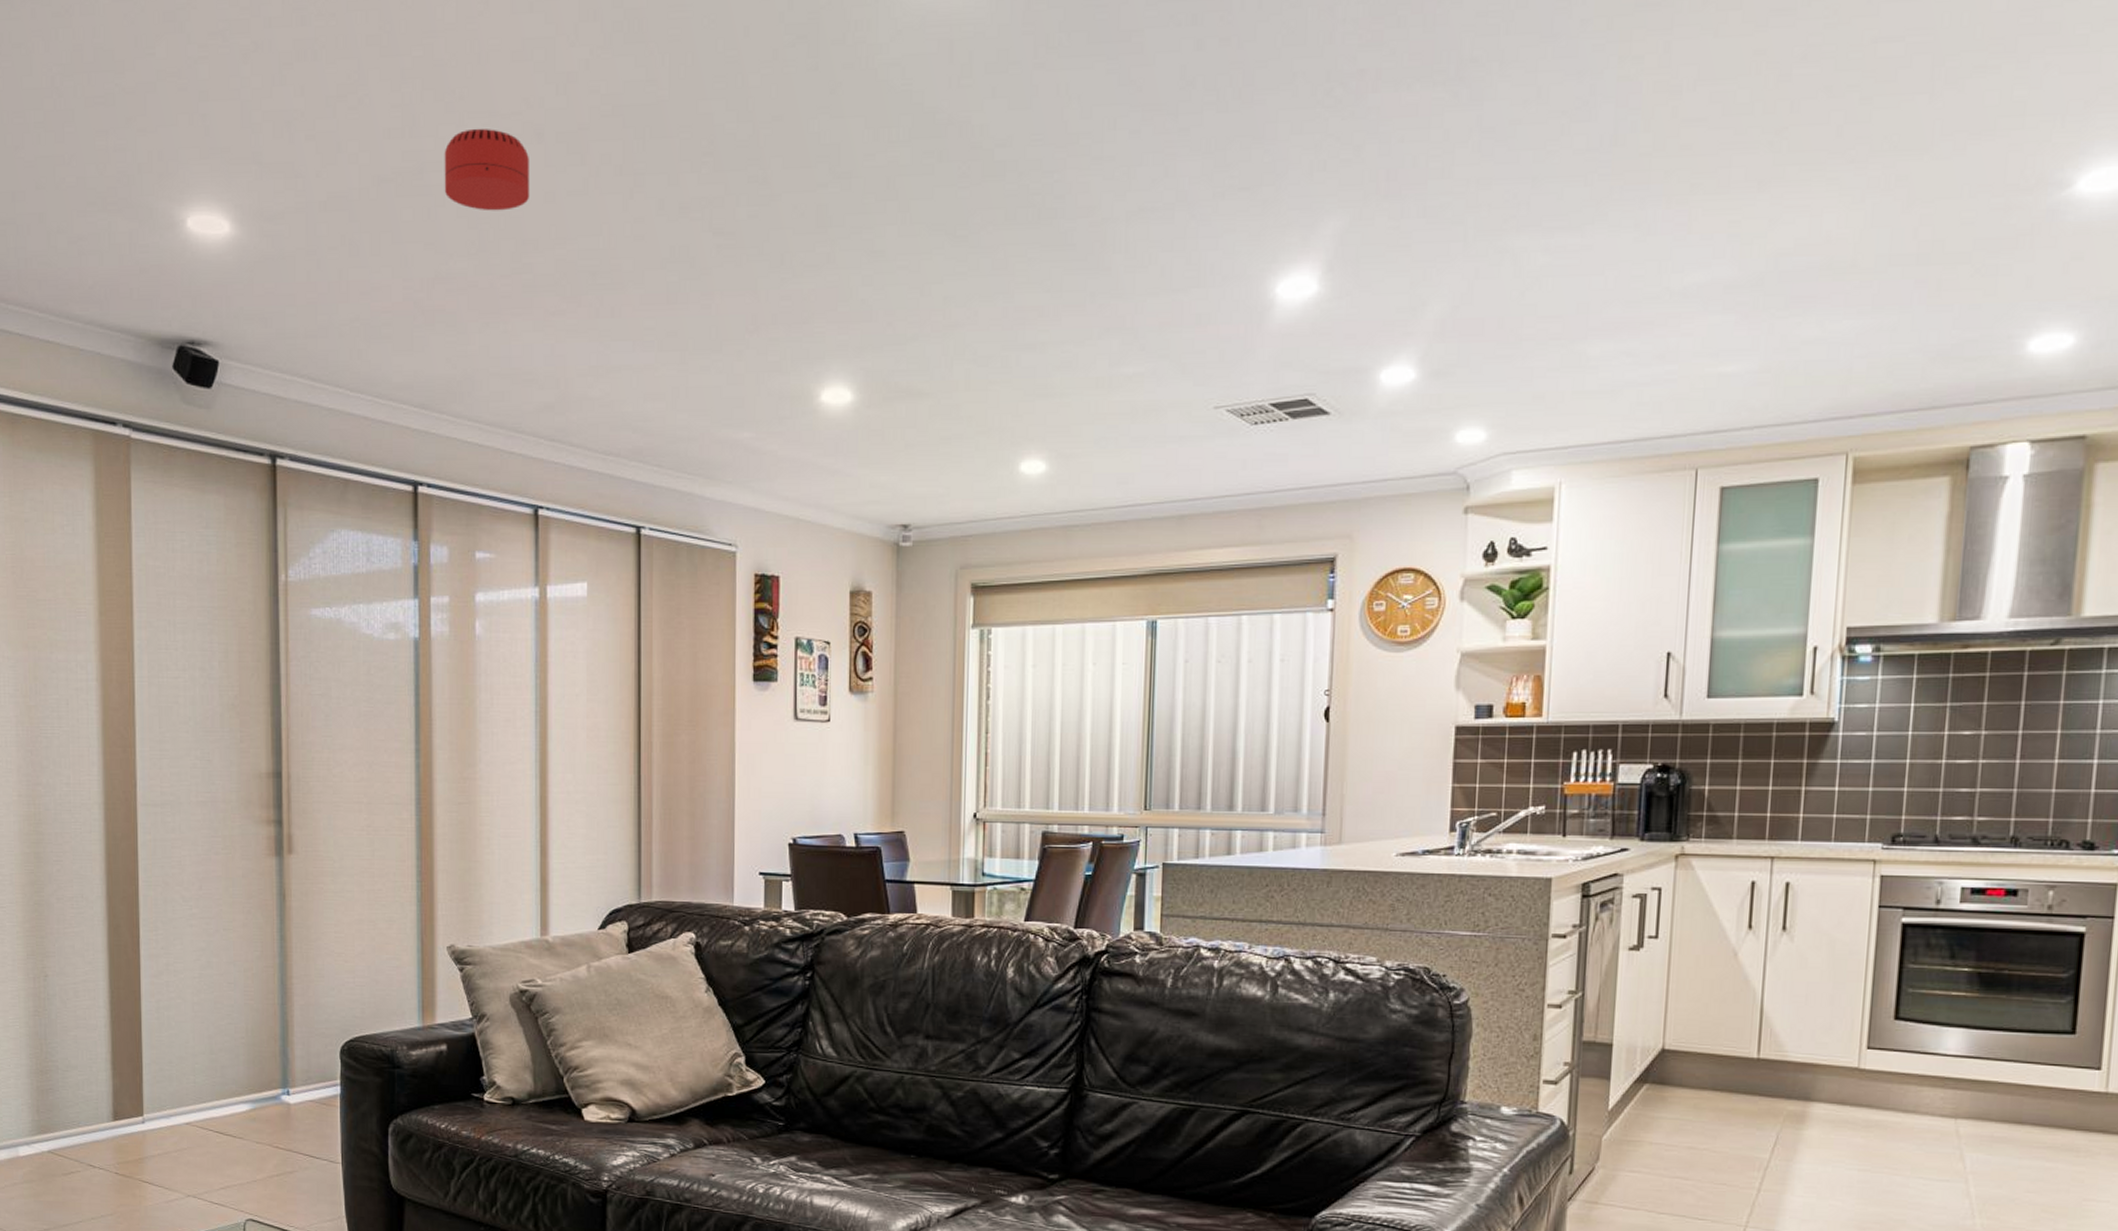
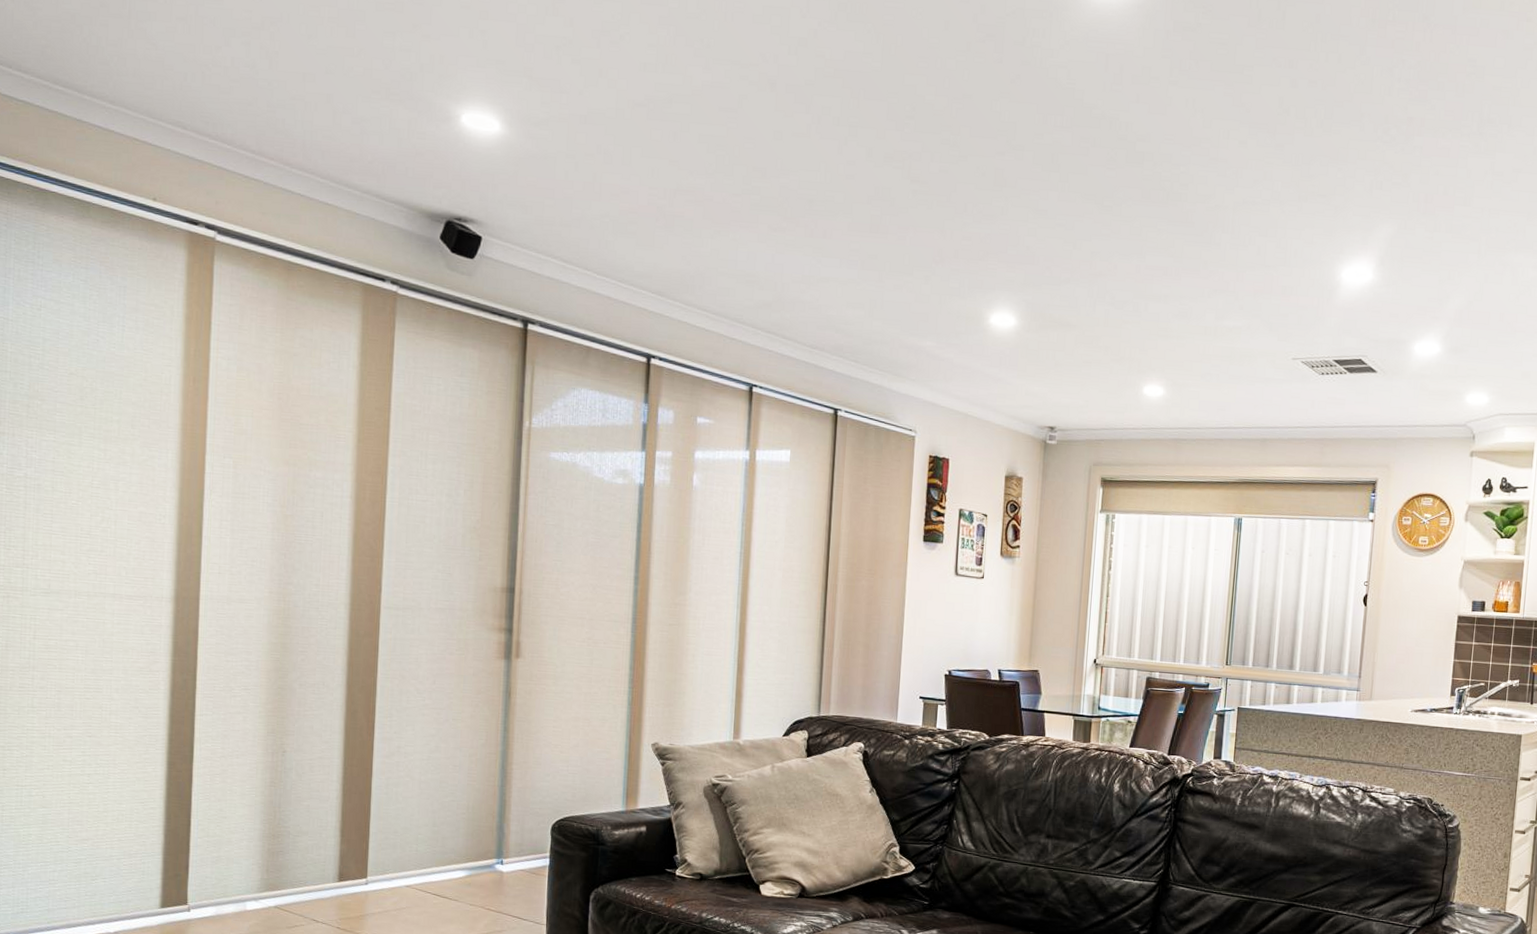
smoke detector: present [444,128,530,211] -> none [689,72,763,142]

